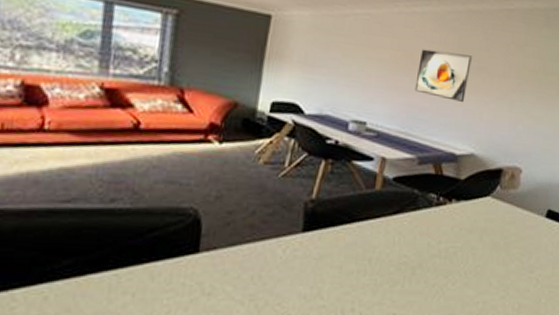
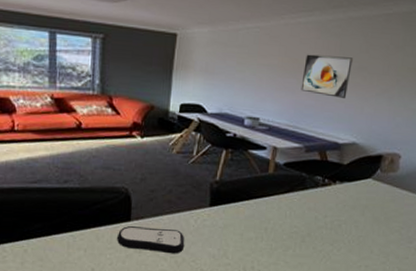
remote control: none [178,260,270,296] -> present [116,226,185,254]

